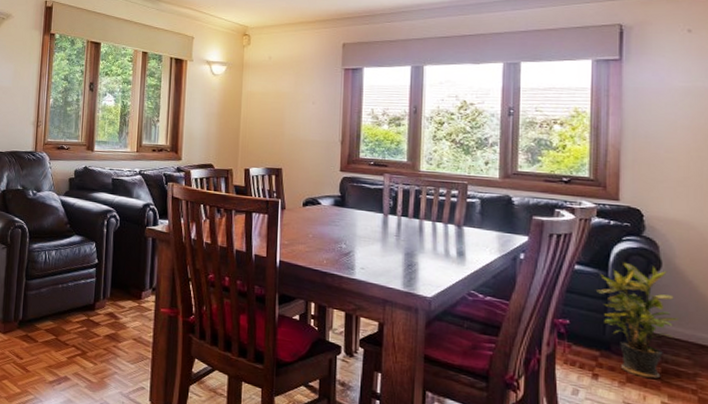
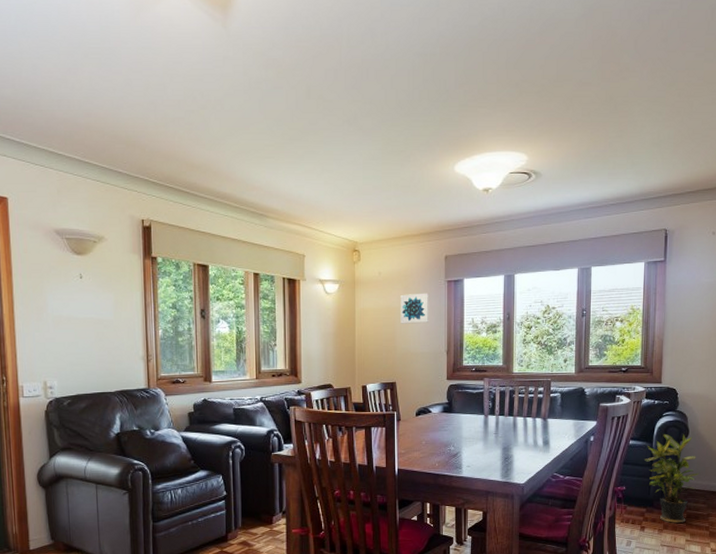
wall art: none [290,79,324,111] -> present [400,293,429,324]

